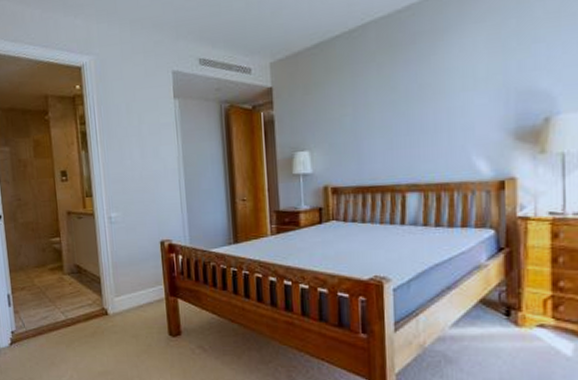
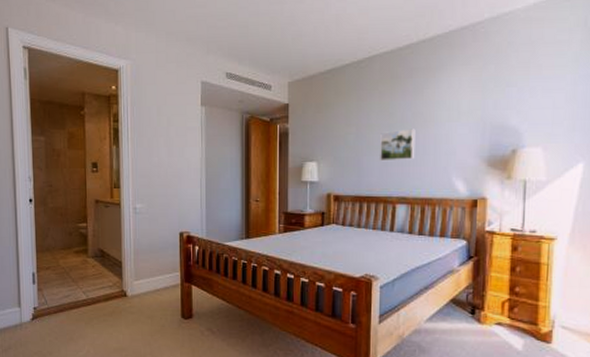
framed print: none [382,103,425,143] -> present [380,128,416,160]

